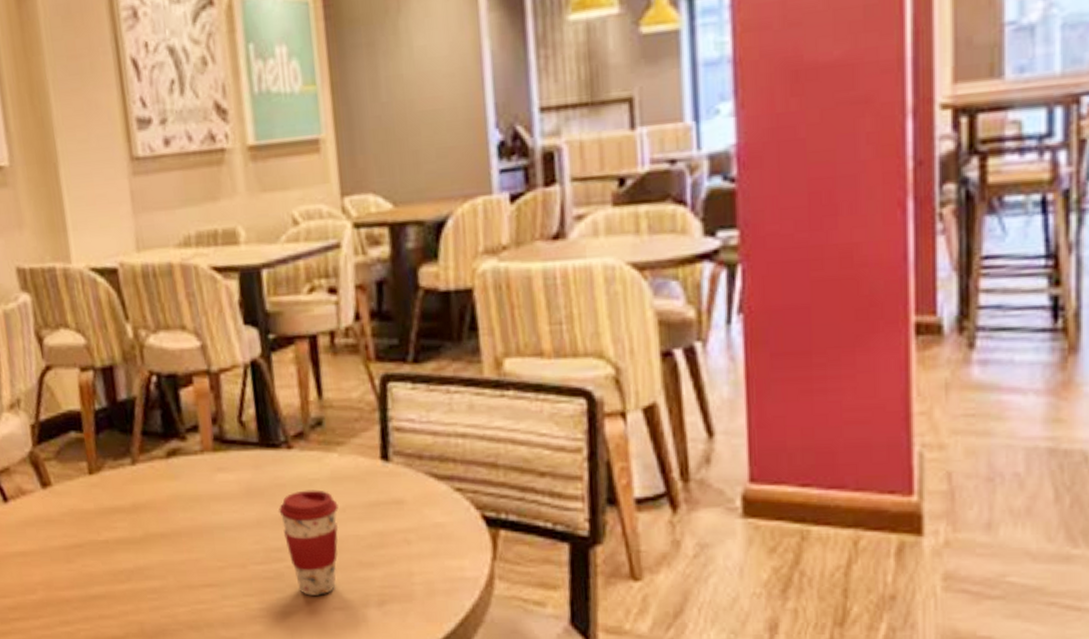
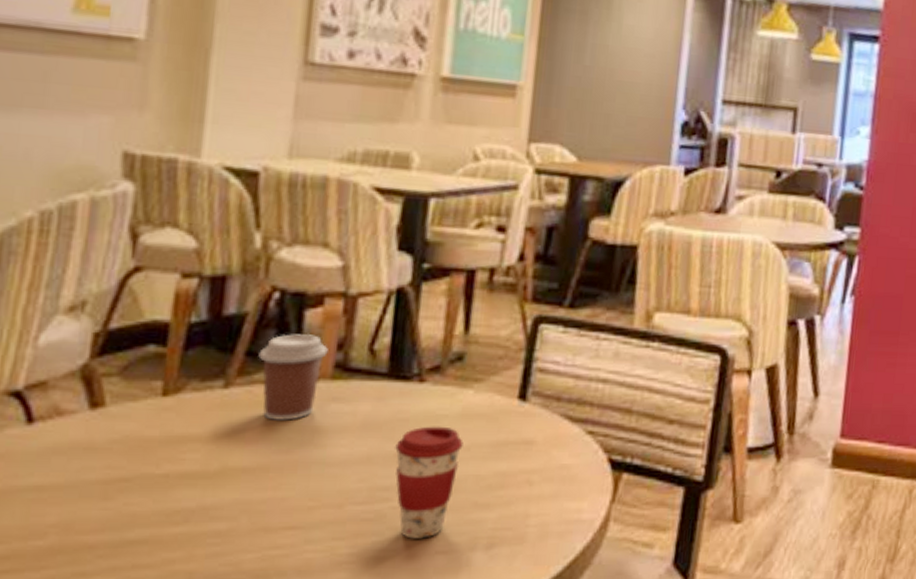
coffee cup: none [151,410,206,491] -> present [258,333,328,421]

